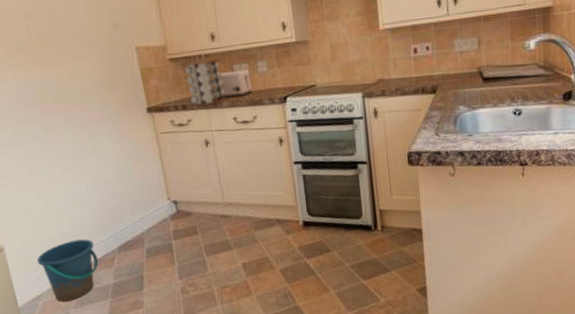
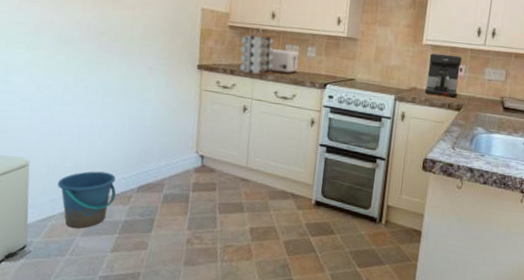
coffee maker: none [390,33,430,84] -> present [424,53,463,98]

